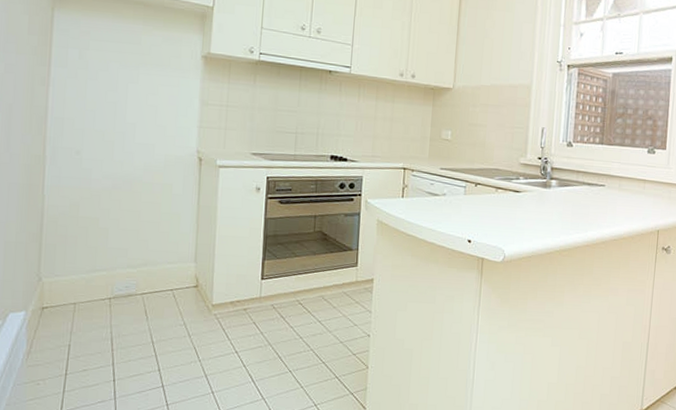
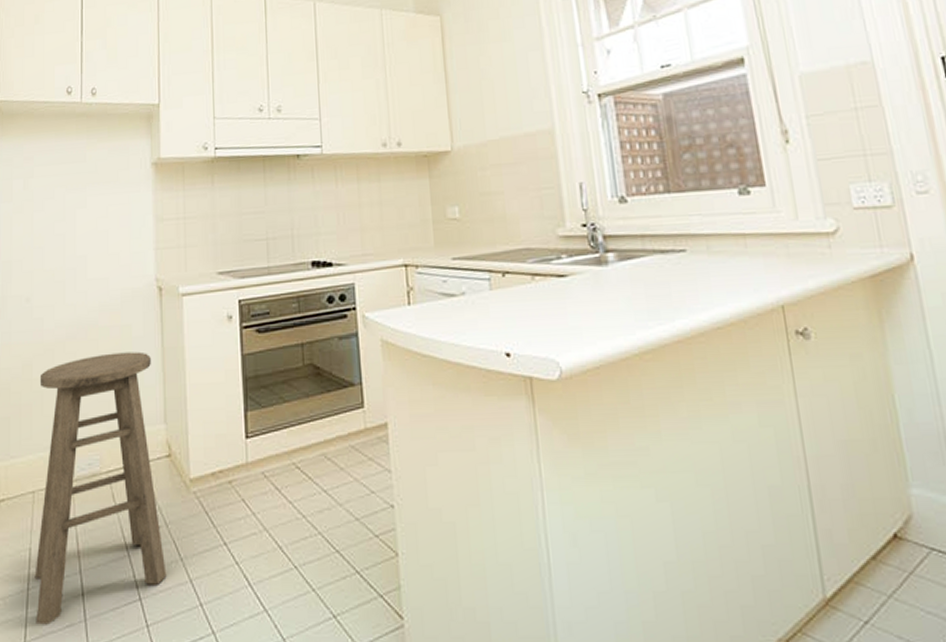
bar stool: none [71,204,187,400] -> present [34,351,167,625]

